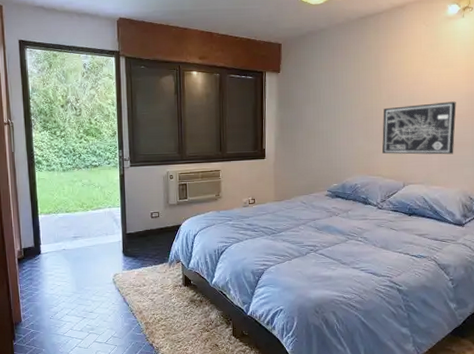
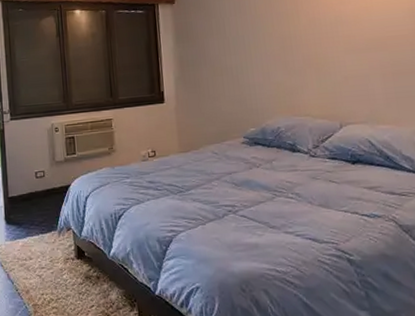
wall art: present [382,101,456,155] -> none [304,20,403,89]

